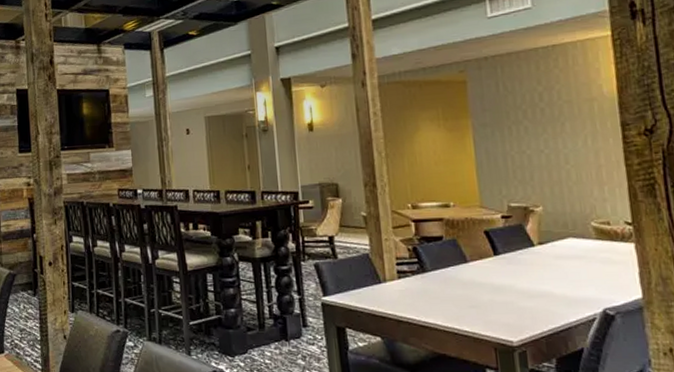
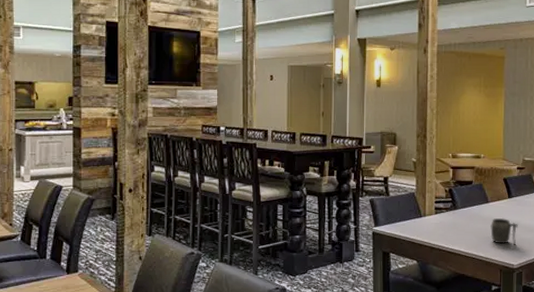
mug: none [474,280,513,316] -> present [490,217,518,245]

